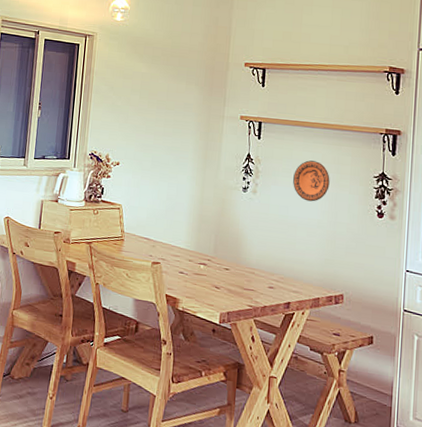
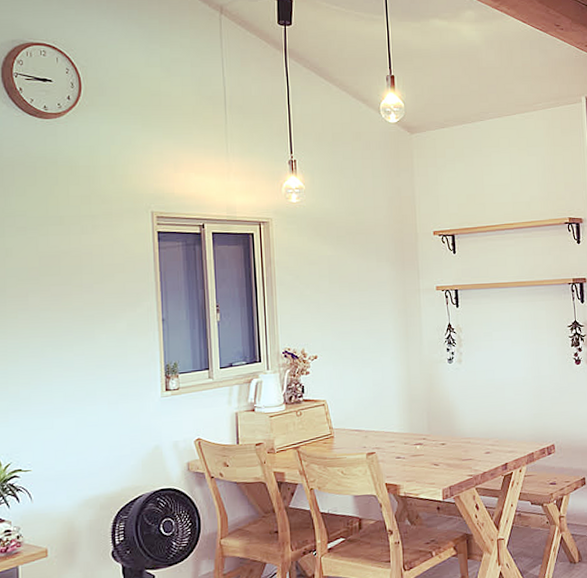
decorative plate: present [293,160,330,202] -> none [495,320,529,361]

